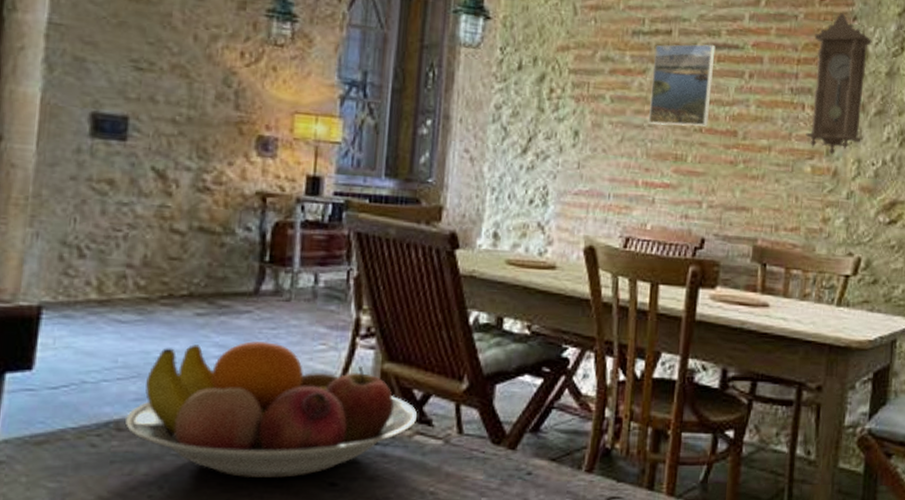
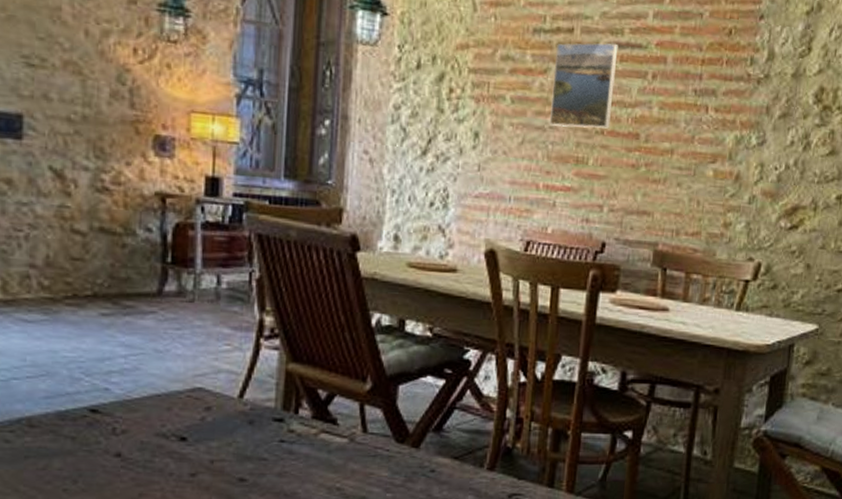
fruit bowl: present [125,340,418,479] -> none [37,340,323,474]
pendulum clock: present [806,13,872,156] -> none [708,11,779,160]

